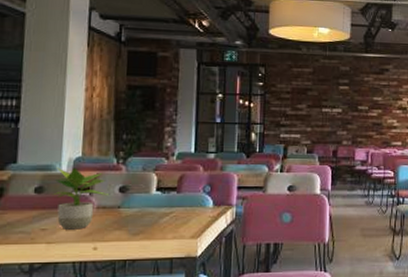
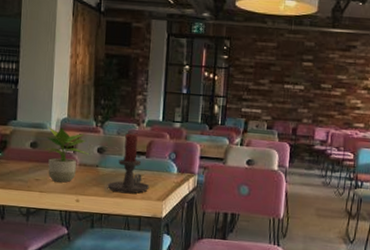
candle holder: none [131,168,182,235] -> present [107,133,150,194]

